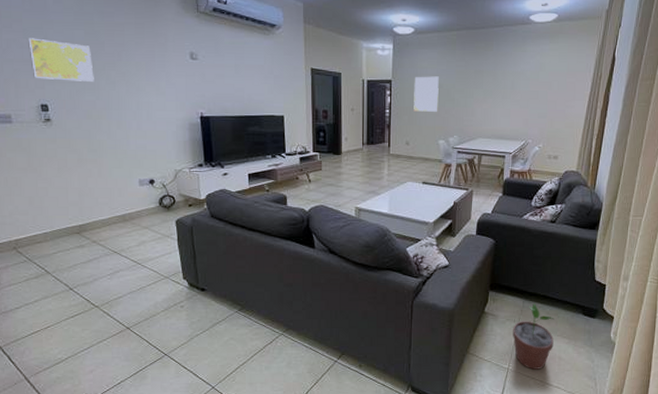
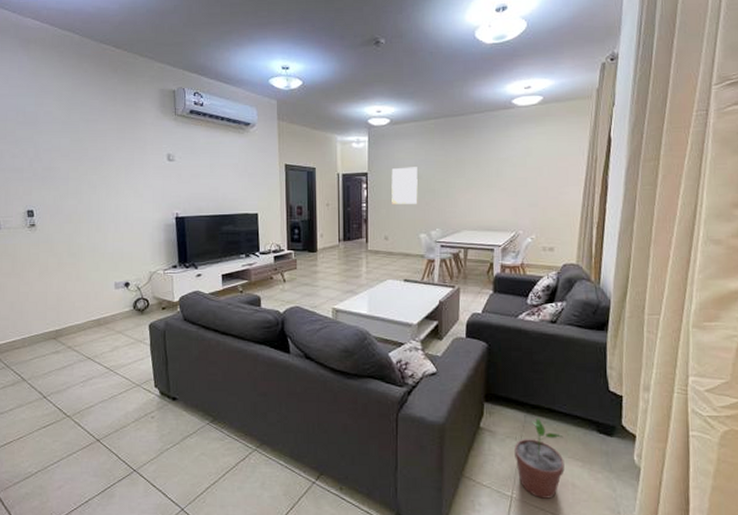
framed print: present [28,38,94,82] -> none [19,147,77,187]

